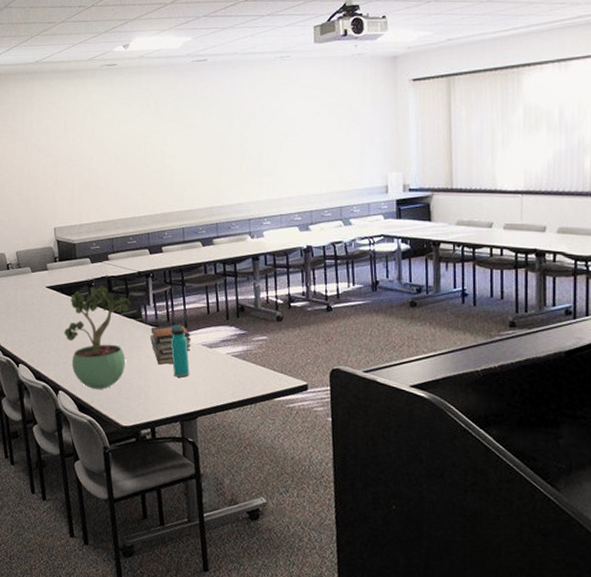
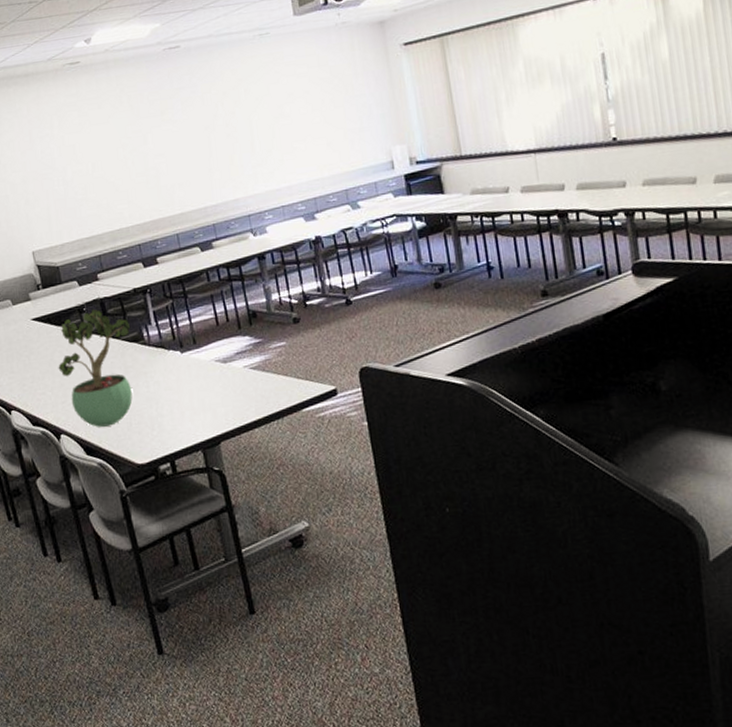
book stack: present [149,324,192,365] -> none [155,341,204,389]
water bottle: present [170,324,190,378] -> none [178,341,206,401]

